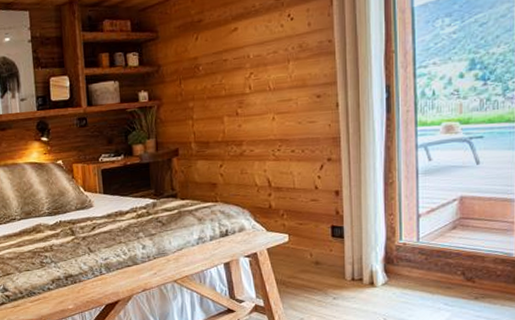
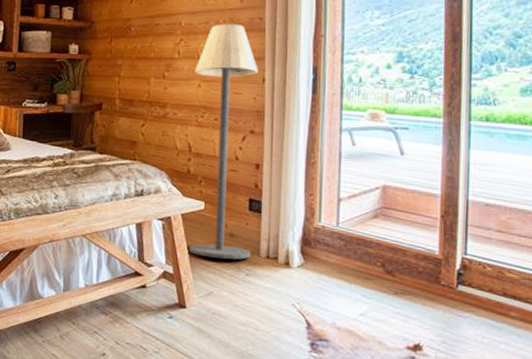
floor lamp: none [268,49,337,287] -> present [188,23,258,260]

